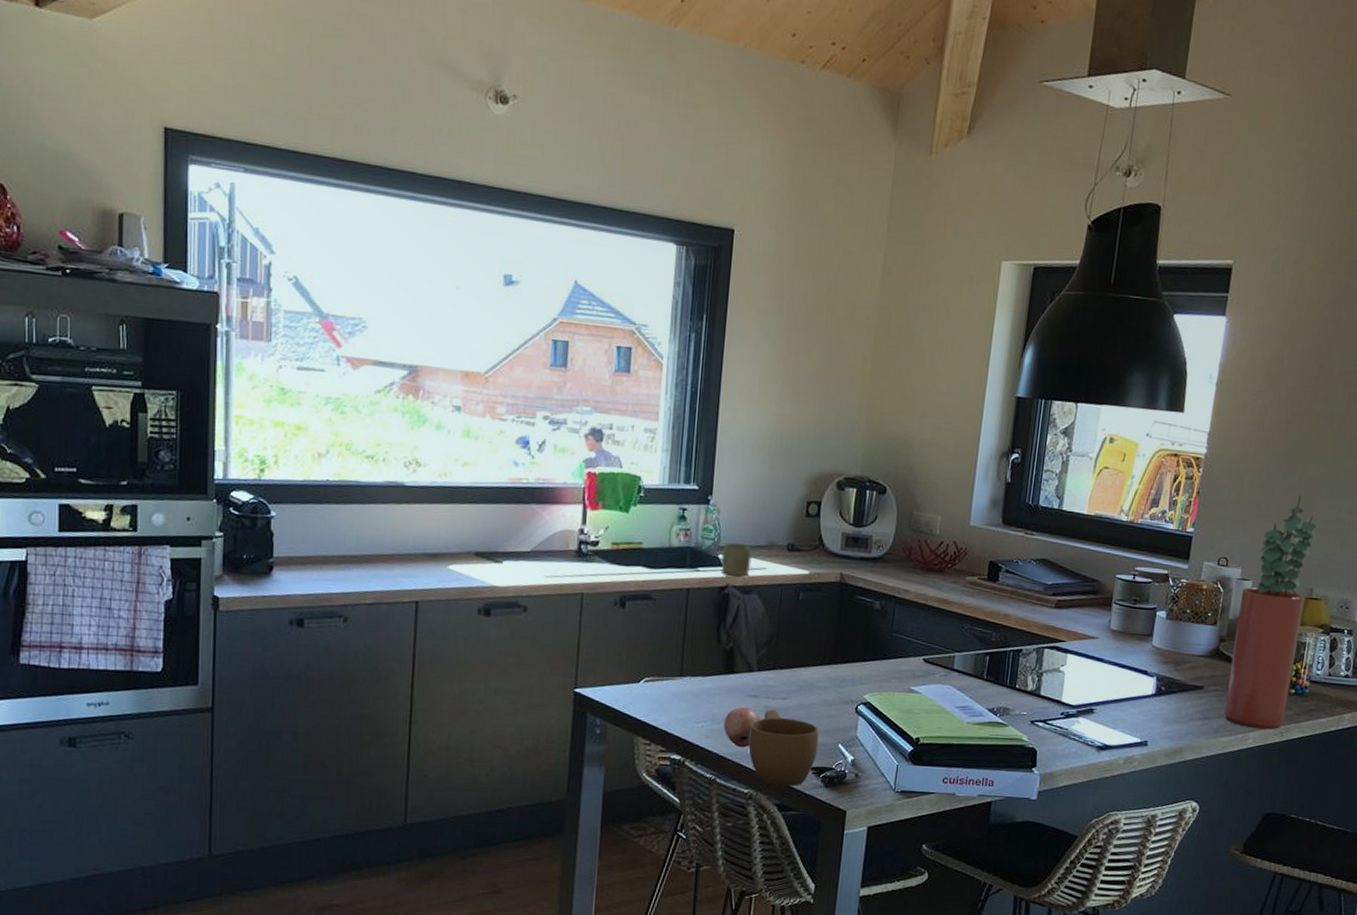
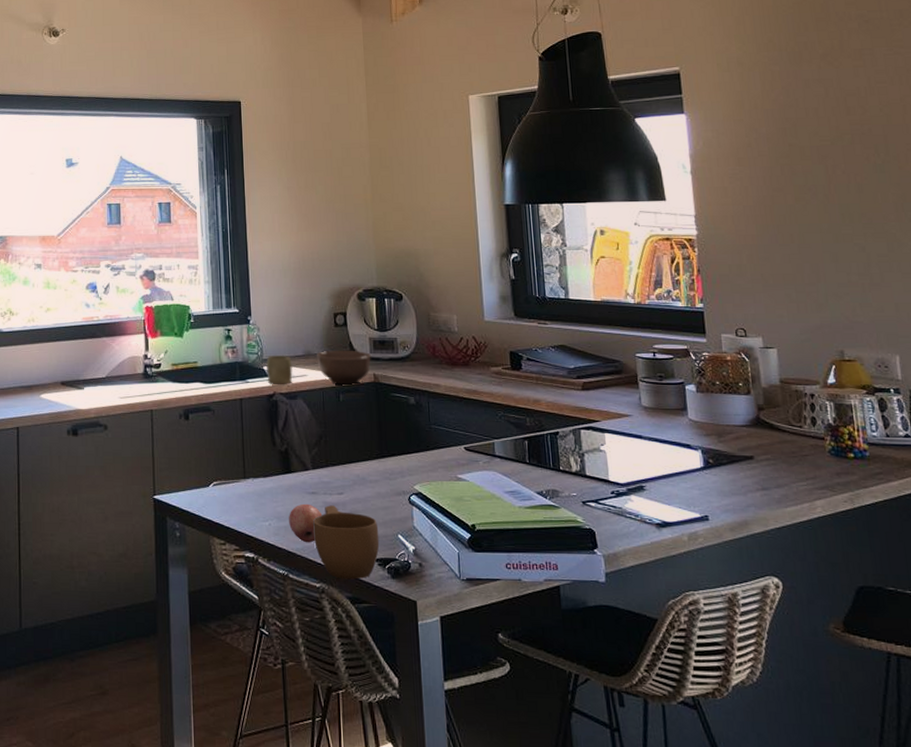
bowl: none [780,543,841,583] -> present [317,351,371,385]
vase: present [1223,495,1316,730] -> none [768,263,851,497]

